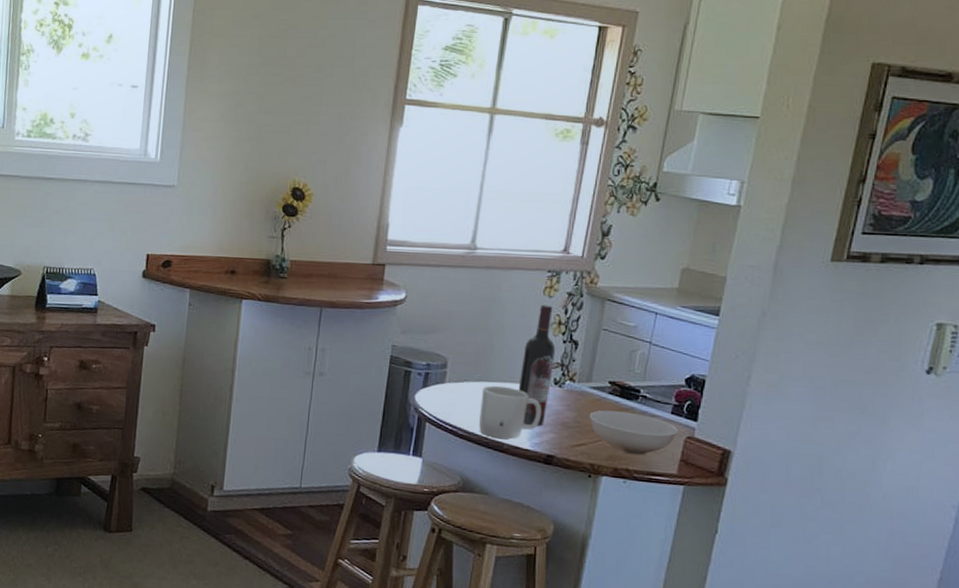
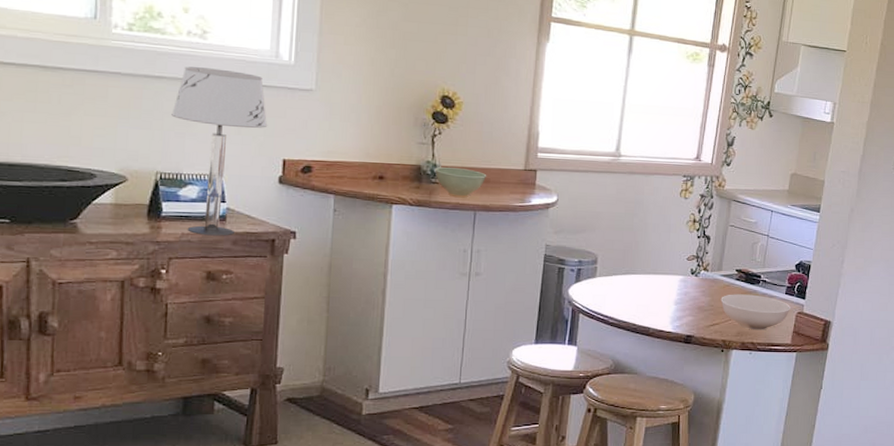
table lamp: none [57,168,135,328] -> present [171,66,268,236]
bowl: none [283,261,334,294] -> present [434,167,487,198]
mug: present [479,385,542,440] -> none [628,277,682,325]
wine bottle: present [518,304,556,427] -> none [661,205,692,312]

